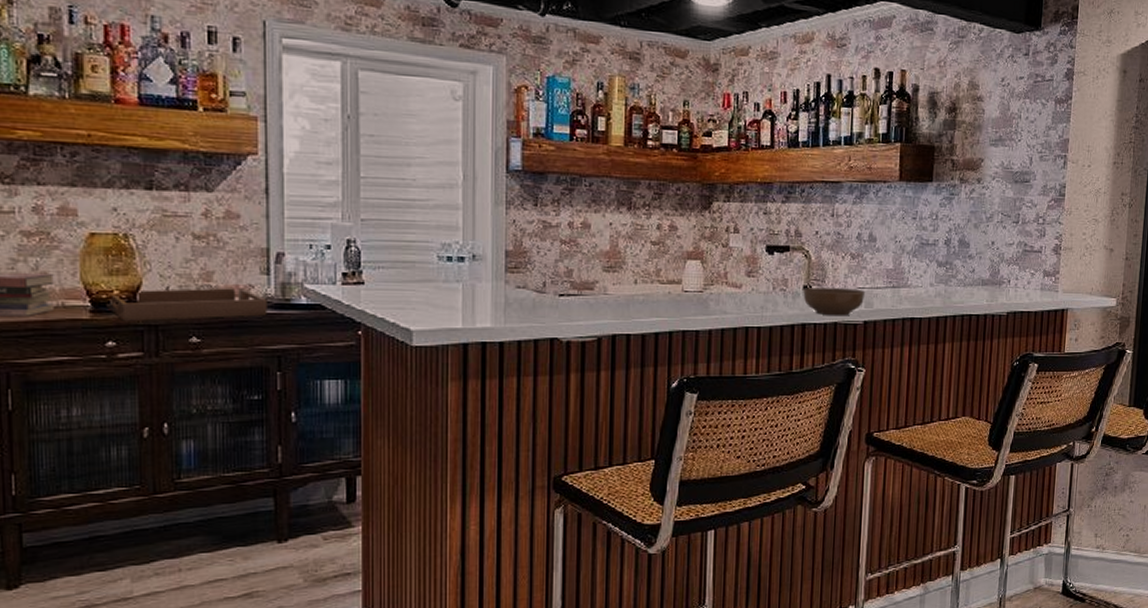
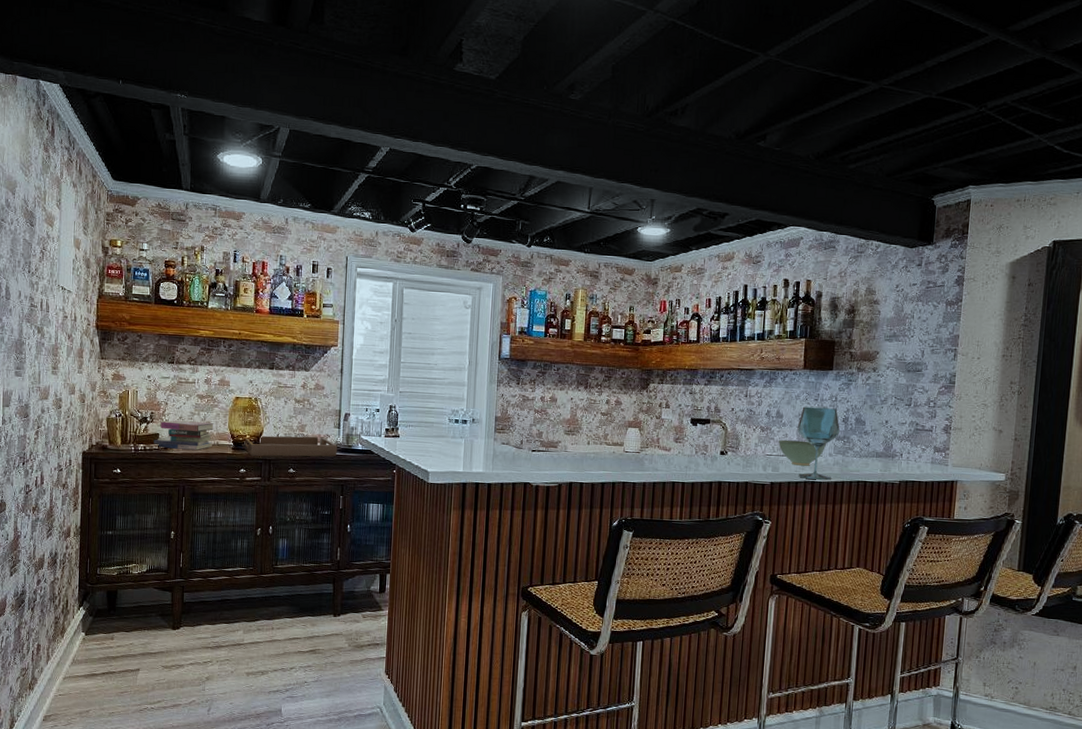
bowl: present [802,287,866,315] -> none [719,453,773,477]
bowl: none [872,268,927,299] -> present [778,439,827,466]
wine glass: none [893,227,942,316] -> present [797,406,840,481]

